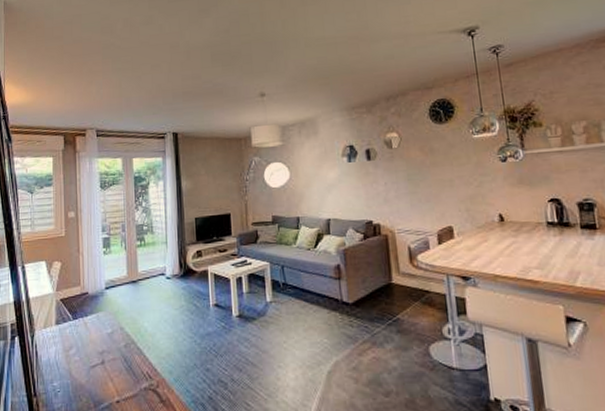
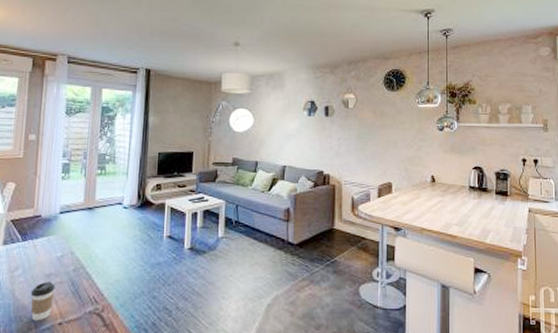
coffee cup: none [86,359,109,400] -> present [30,282,56,321]

